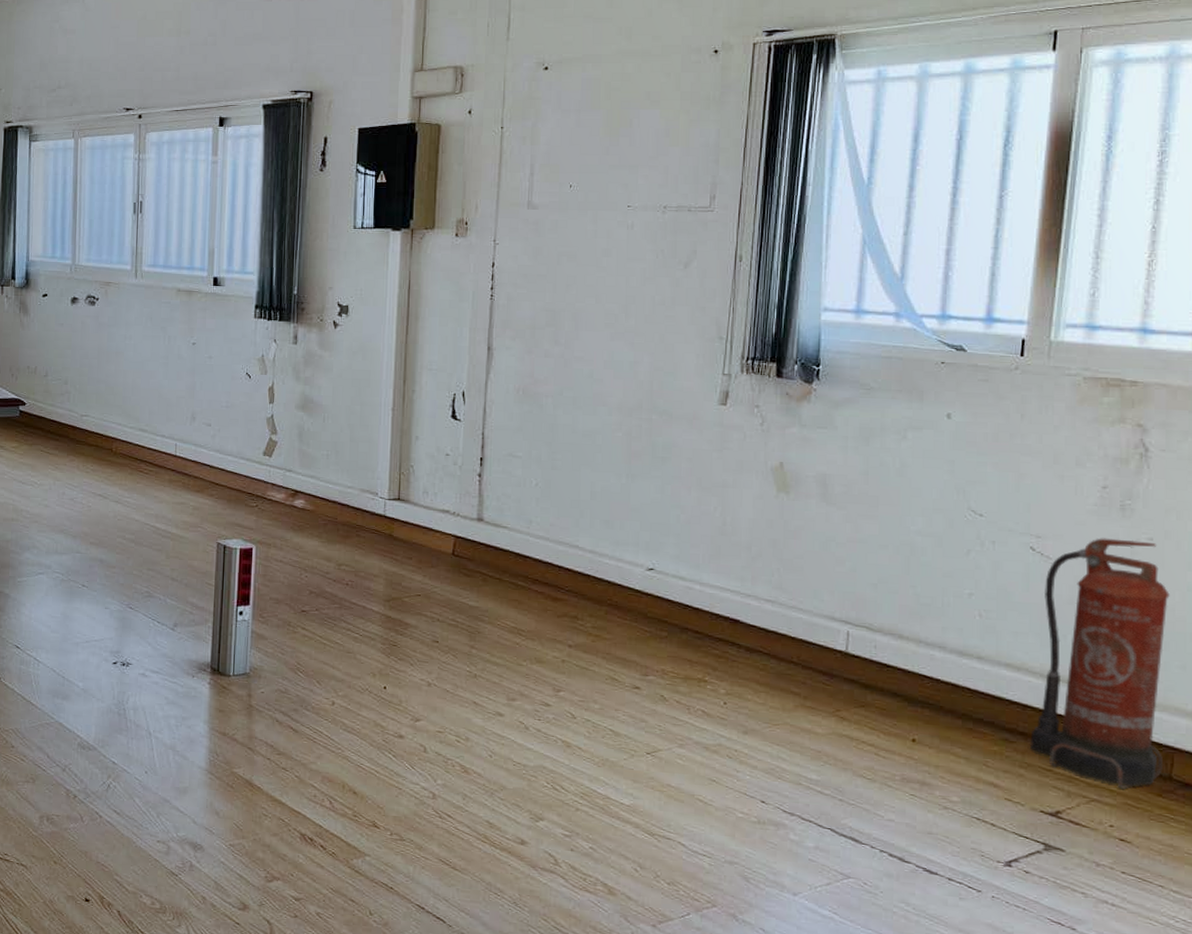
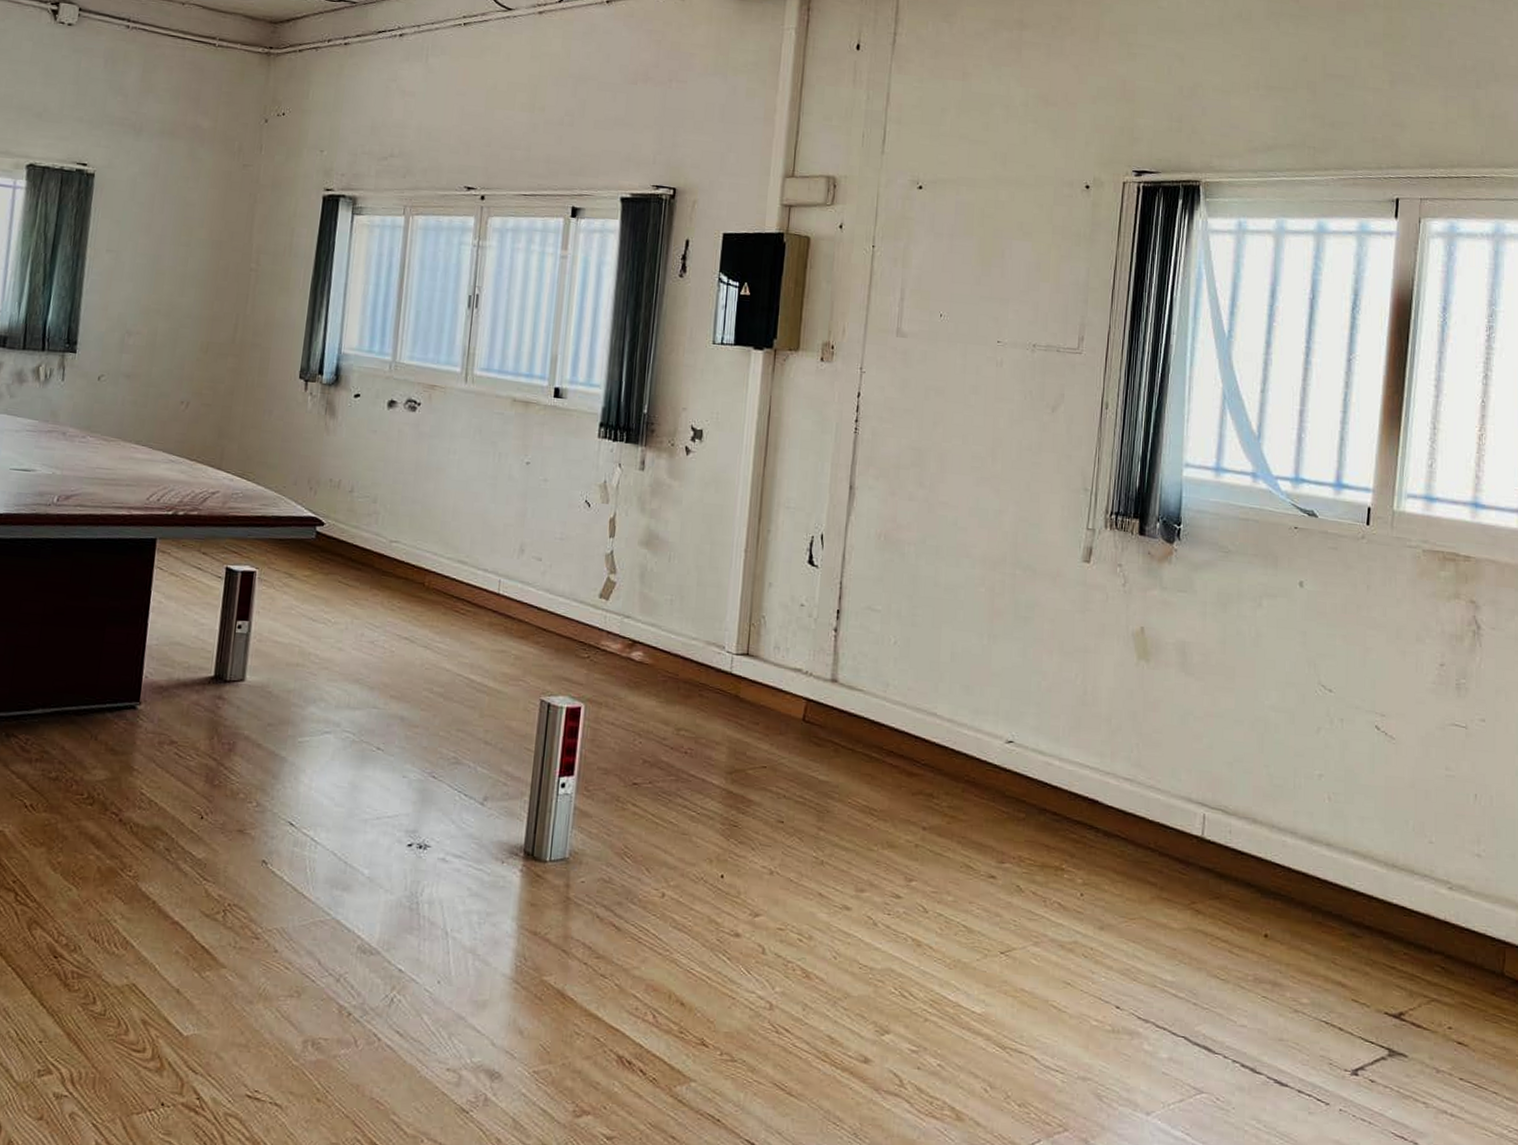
fire extinguisher: present [1030,538,1170,789] -> none [1375,717,1500,987]

